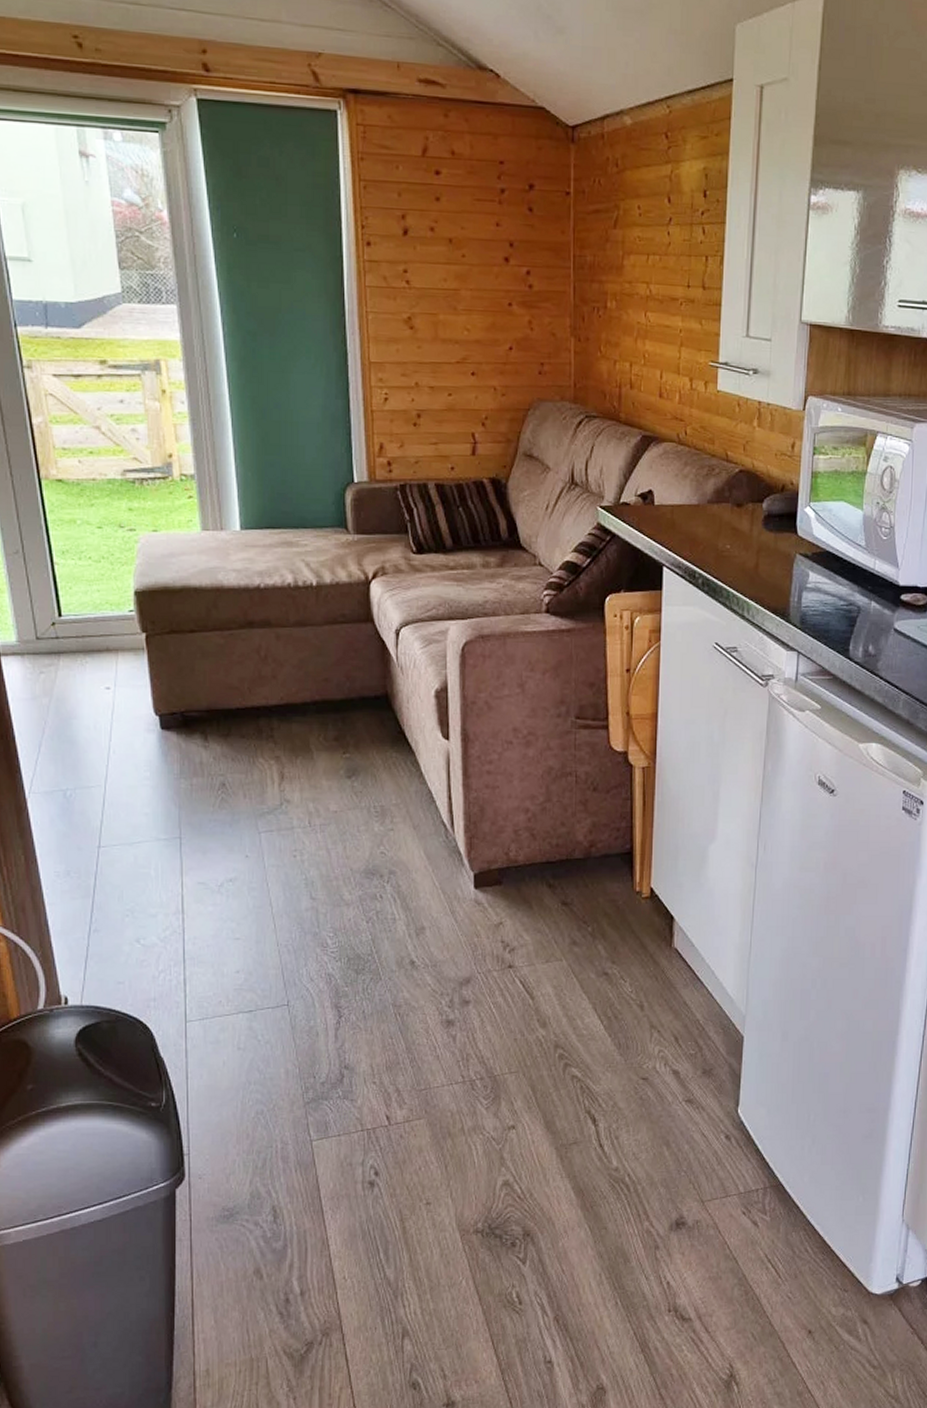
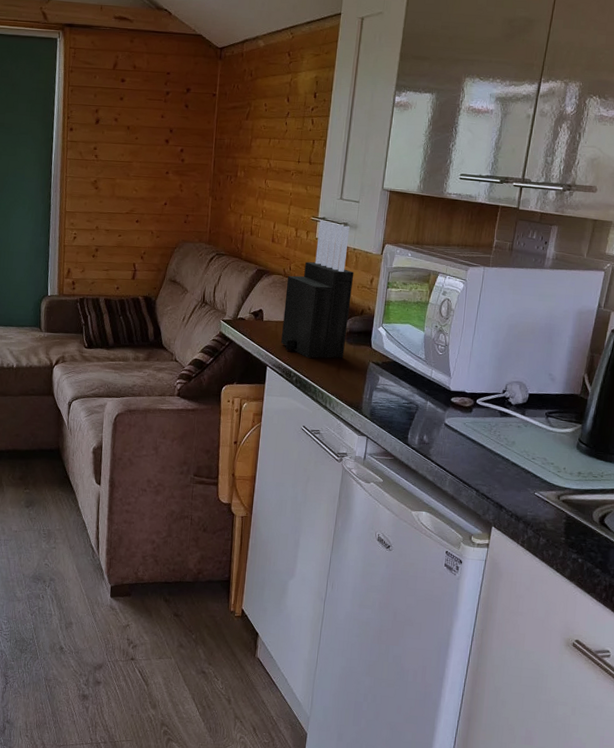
knife block: none [680,366,770,552] -> present [281,220,354,359]

